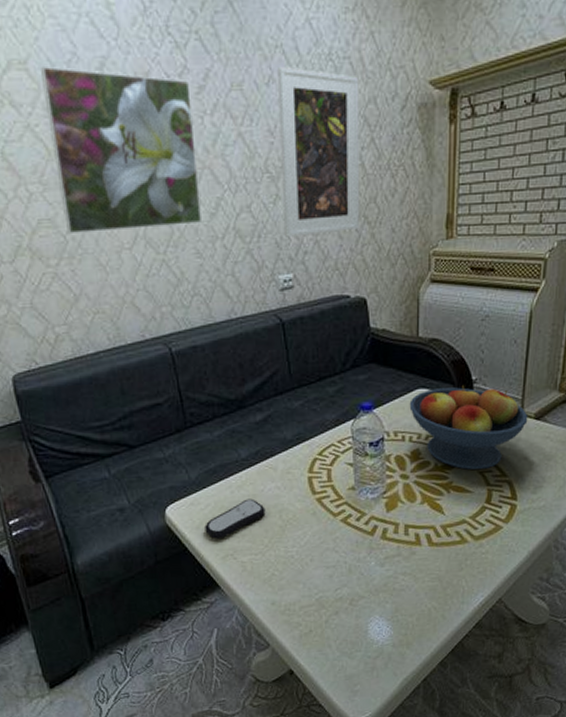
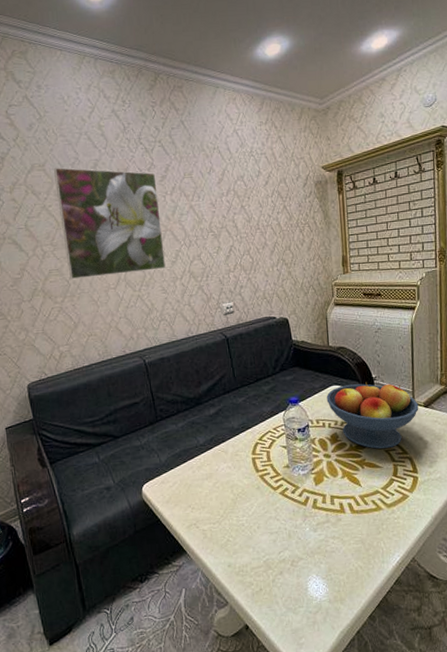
remote control: present [205,498,266,539] -> none [173,477,220,511]
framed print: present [278,66,360,237] -> none [216,161,279,276]

